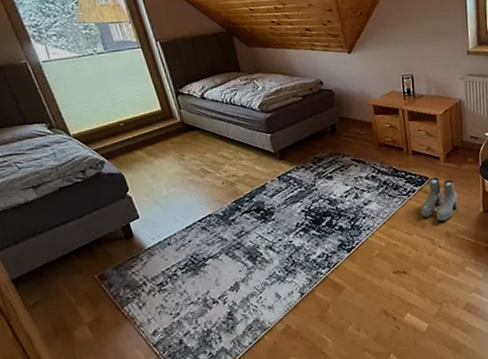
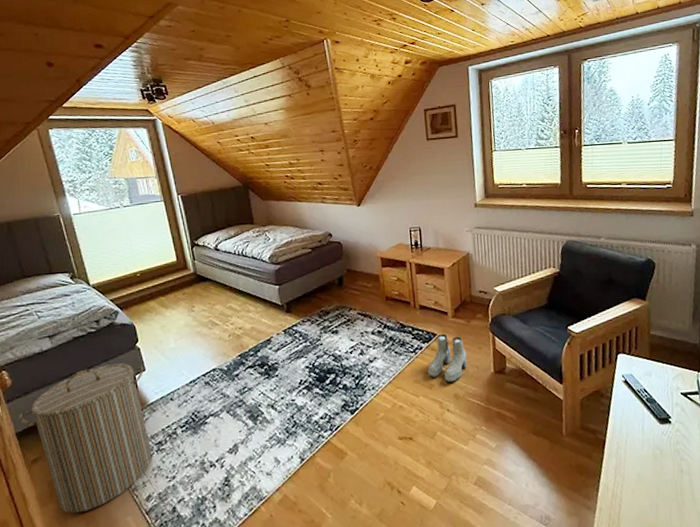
laundry hamper: none [12,211,155,349] -> present [19,363,152,514]

